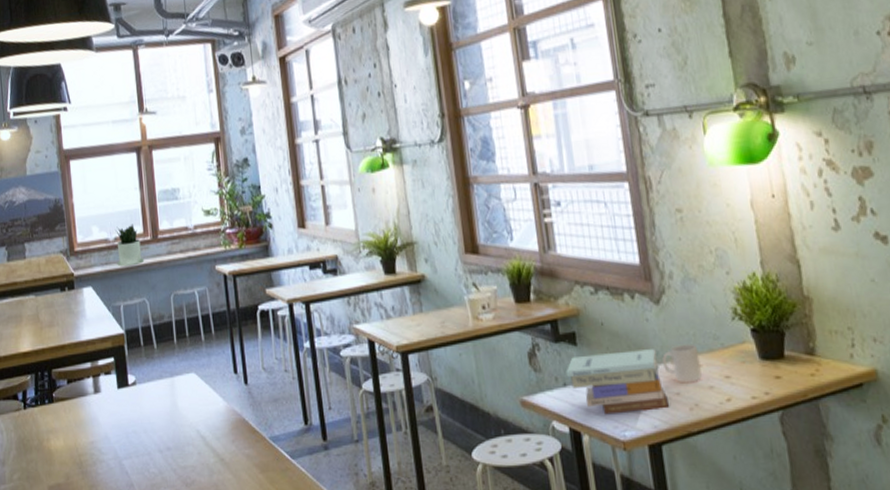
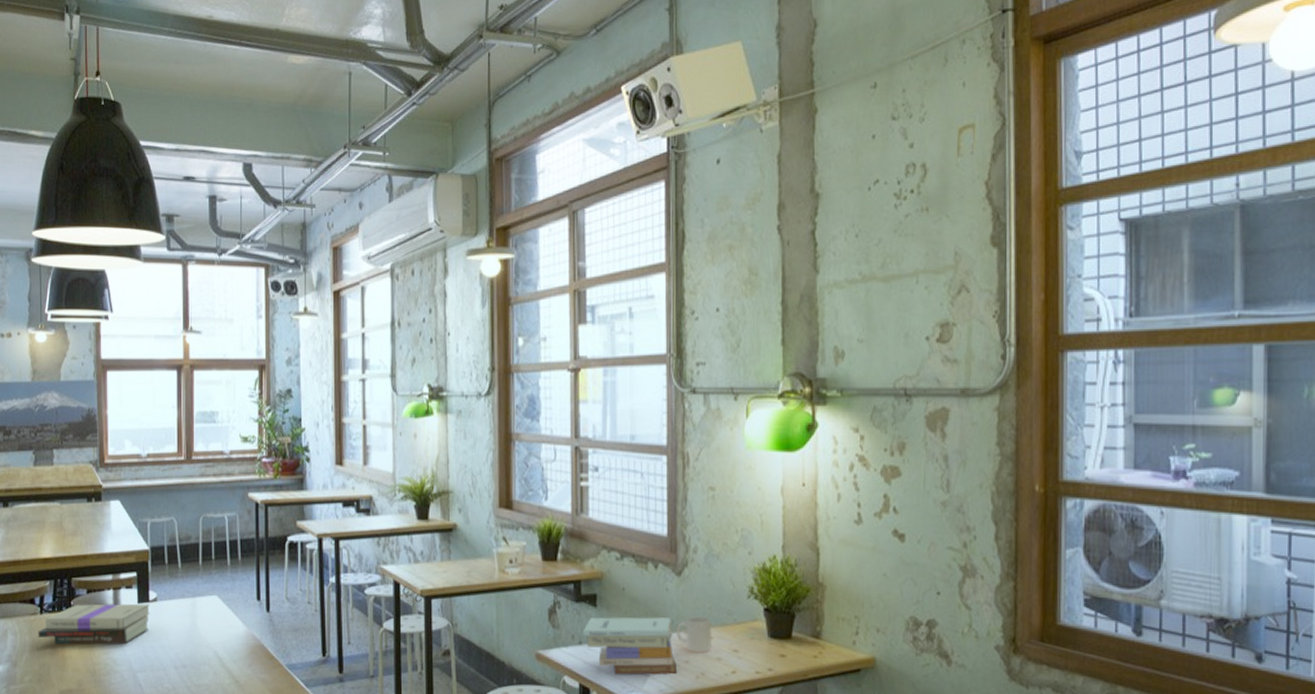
books: none [23,388,130,439] -> present [38,603,150,645]
planter: present [115,223,145,267] -> none [148,442,176,484]

